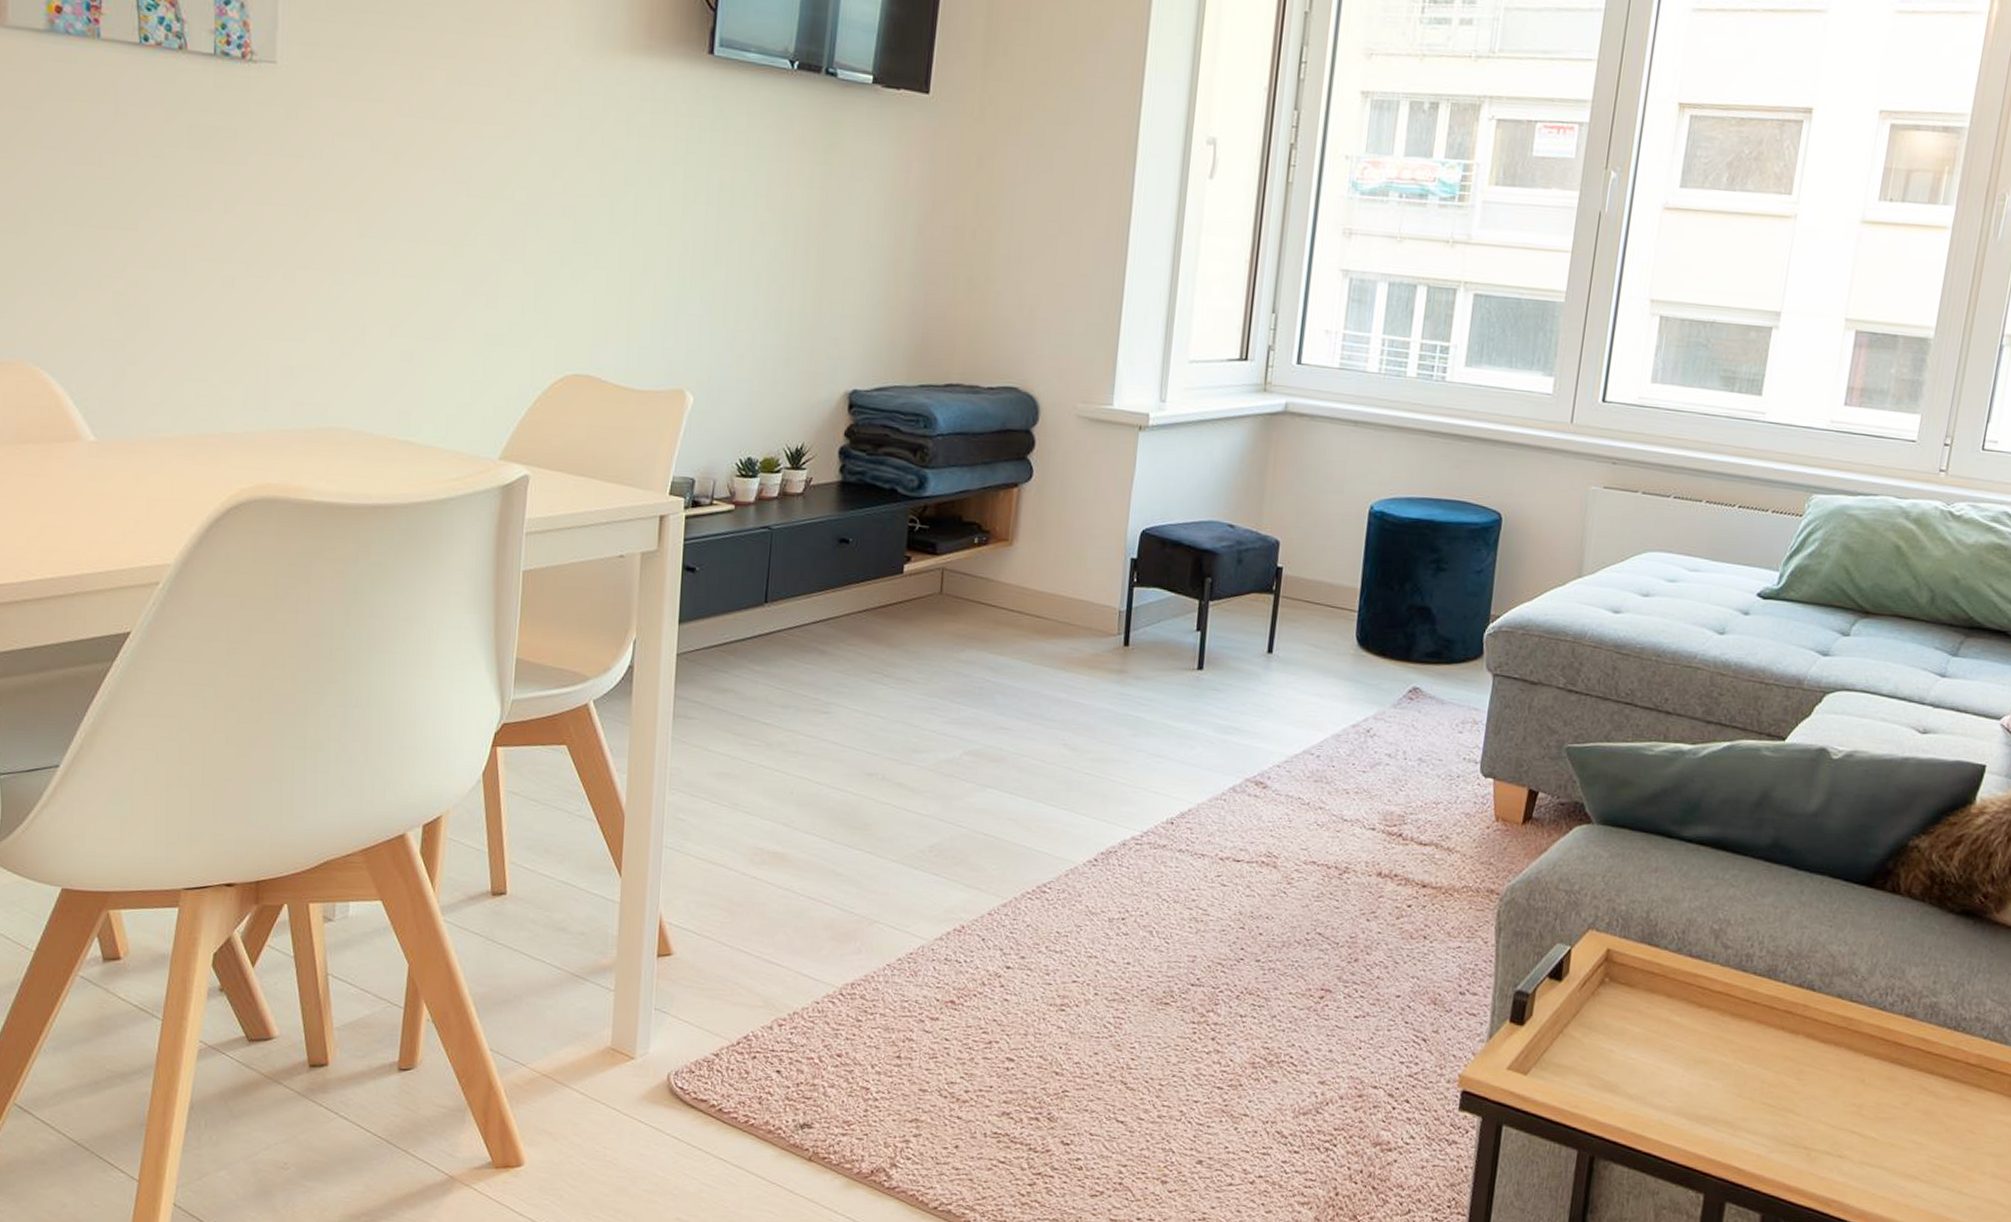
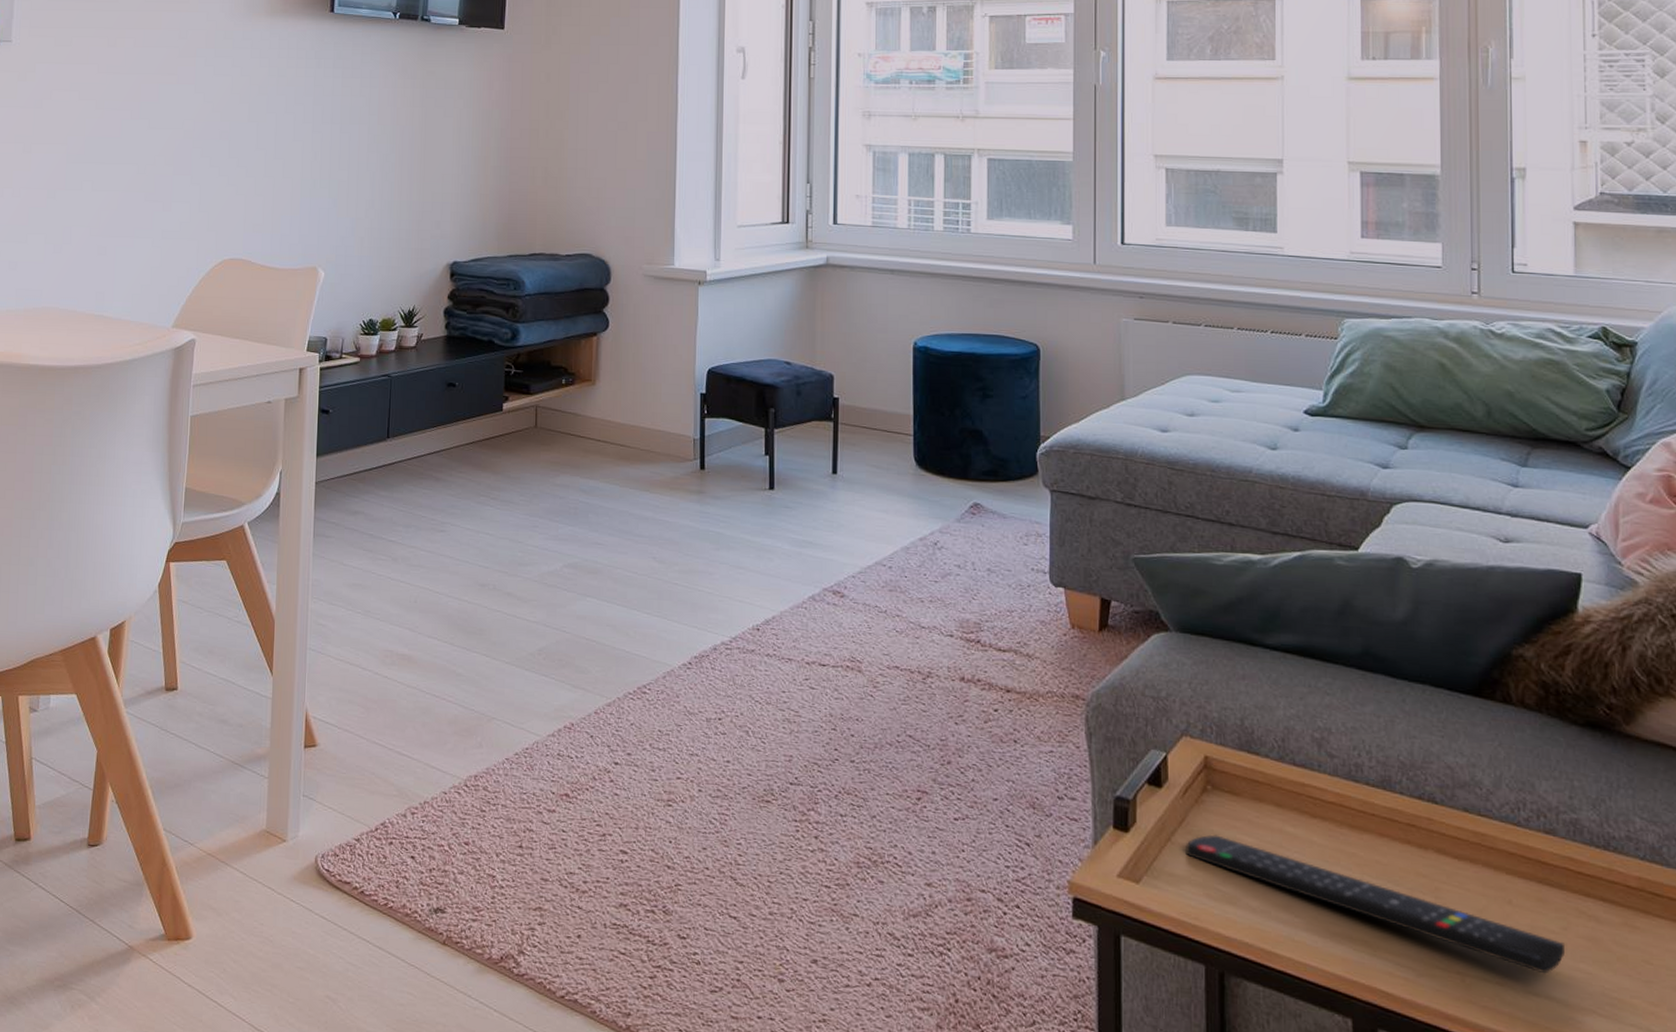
remote control: none [1575,1025,1904,1146] -> present [1185,834,1566,974]

